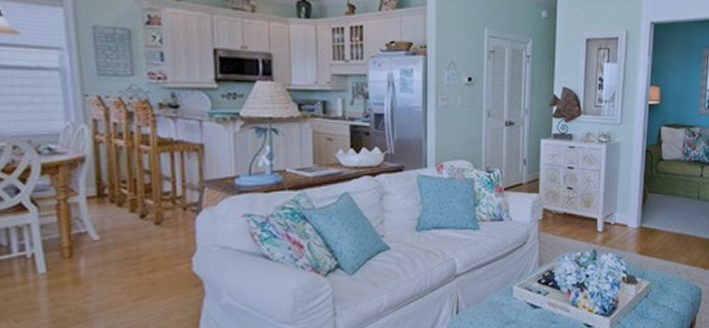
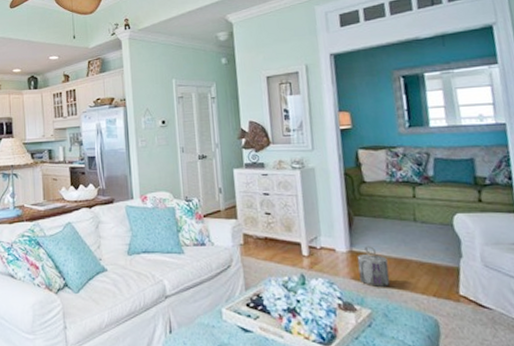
lantern: none [645,222,670,260] -> present [357,246,391,287]

